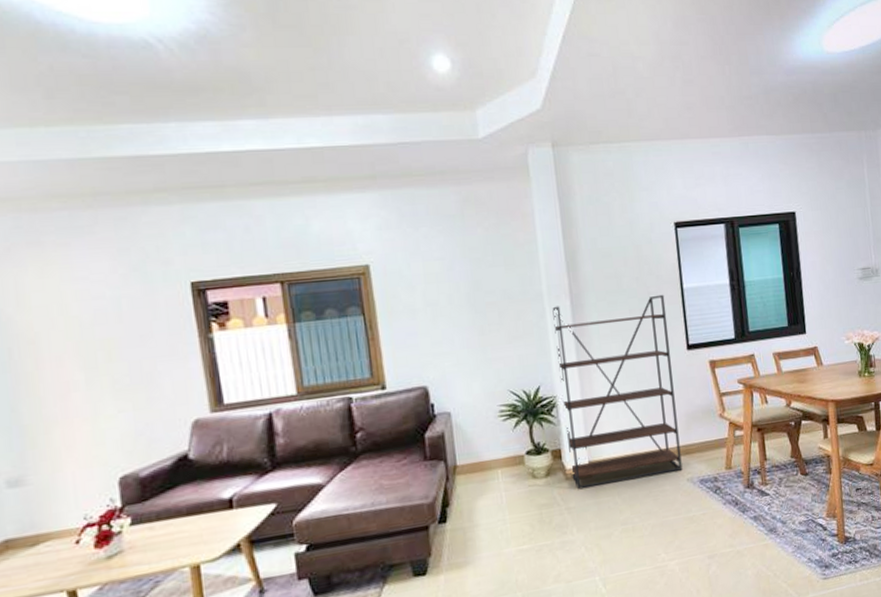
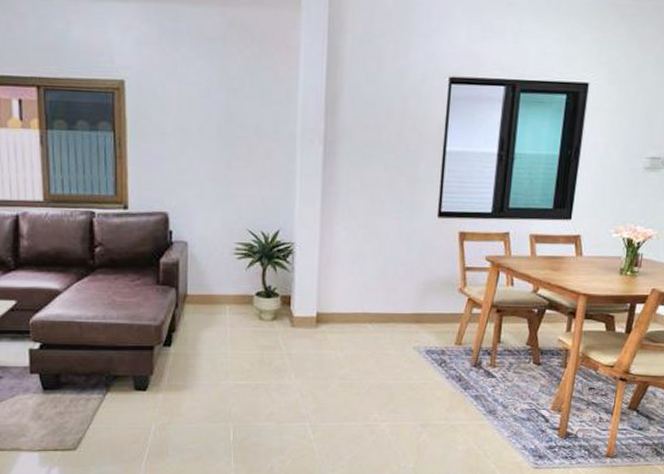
bookshelf: present [552,294,683,490] -> none [298,150,424,339]

